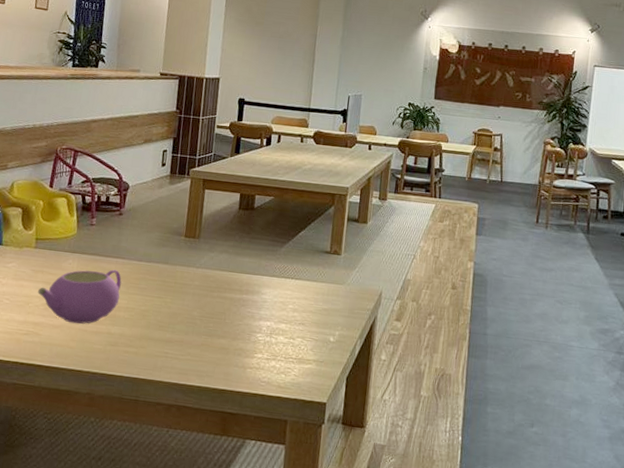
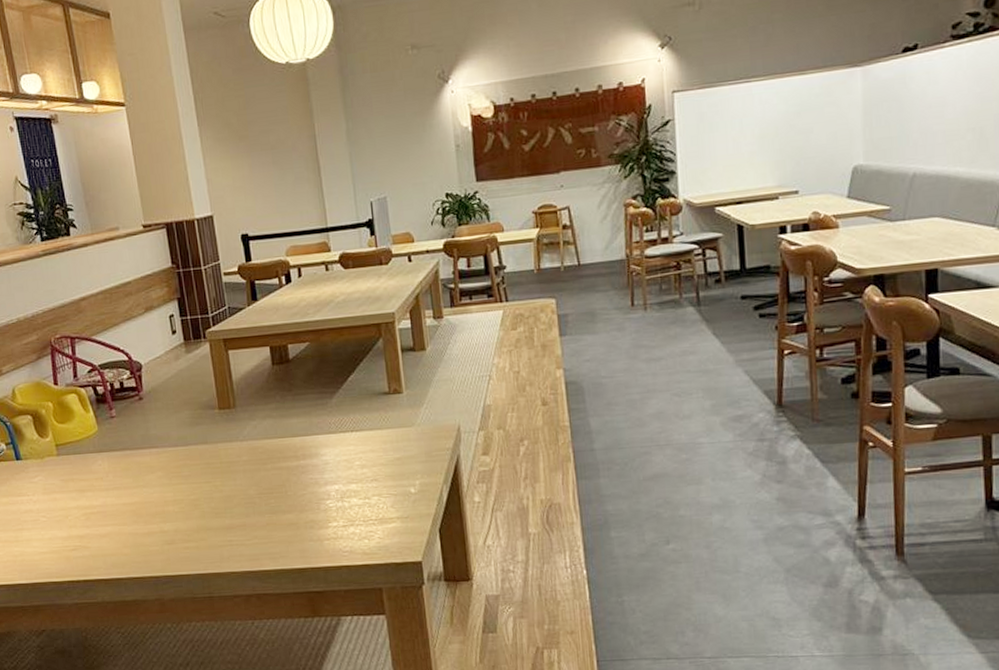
teapot: present [38,269,122,324] -> none [74,461,164,529]

